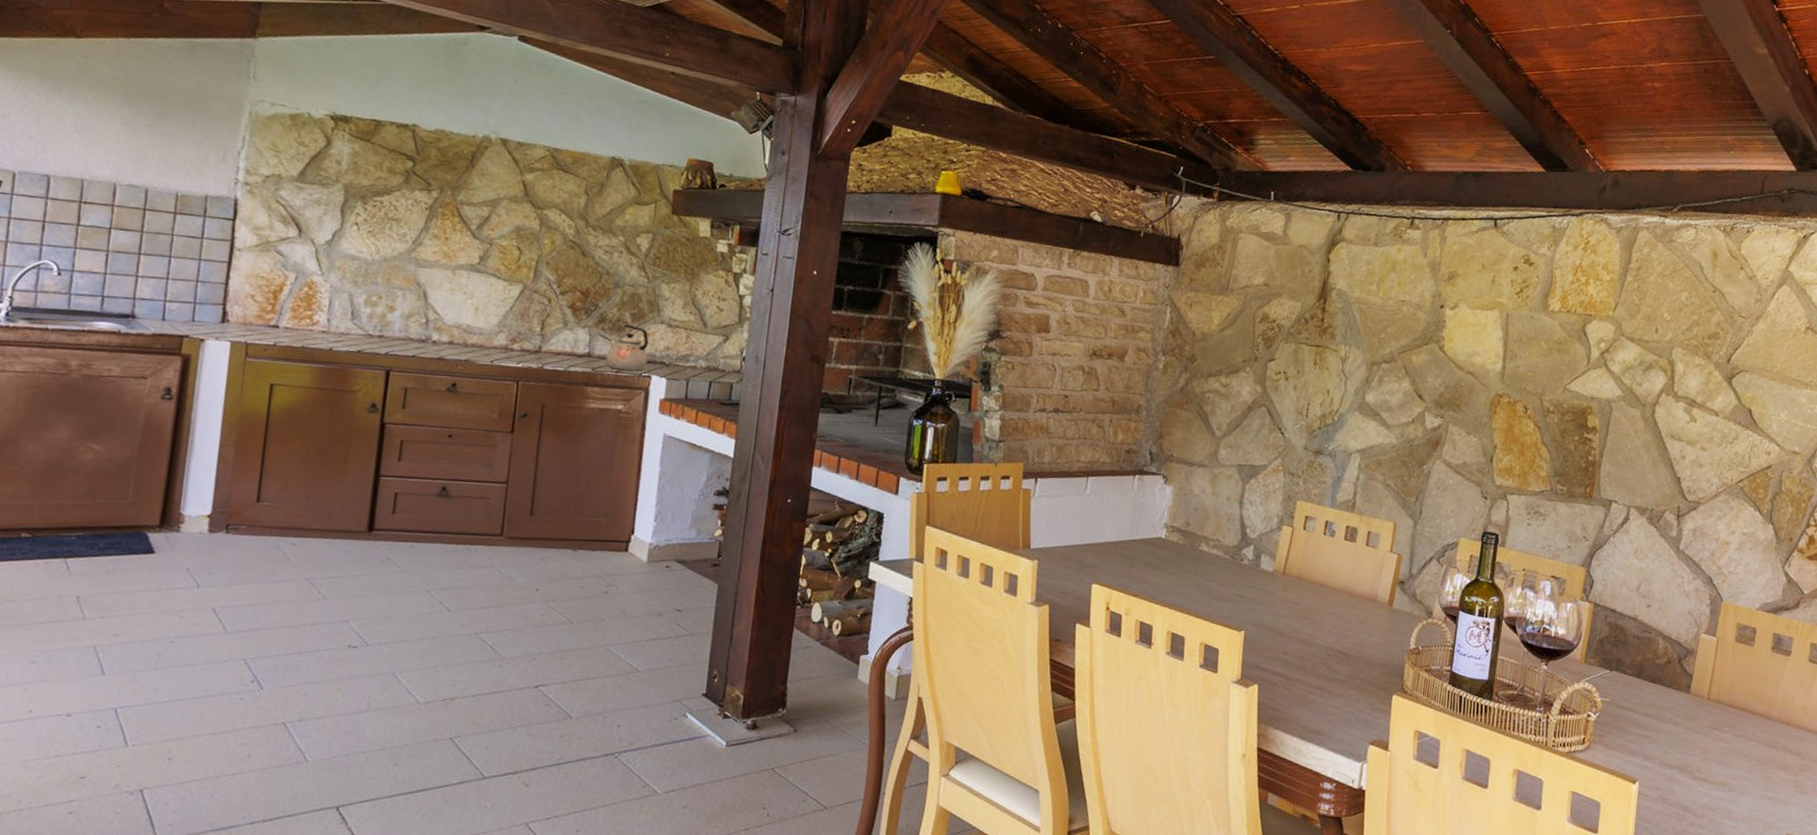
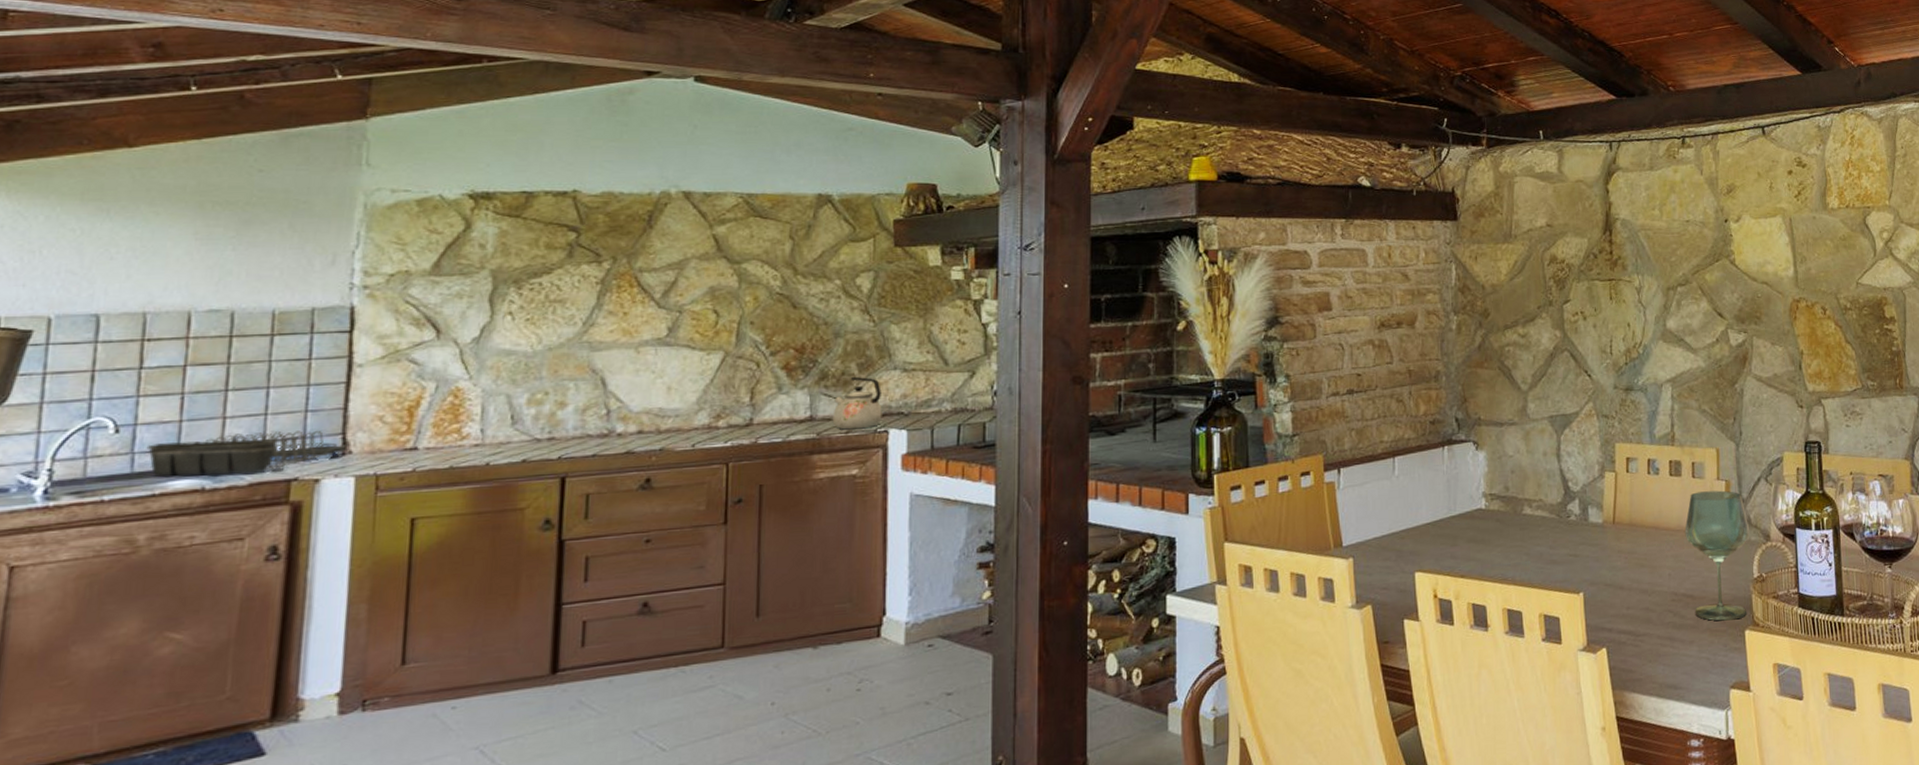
dish rack: none [79,289,227,329] -> present [146,430,348,478]
wine glass: none [1347,559,1414,684] -> present [1685,490,1750,621]

